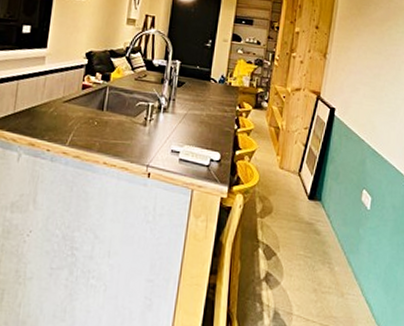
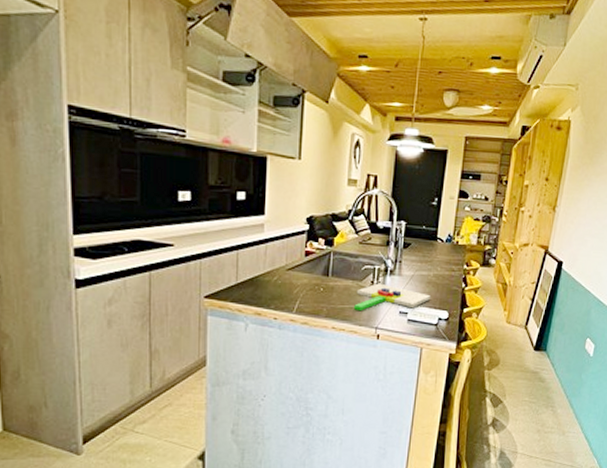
chopping board: none [126,120,204,148] -> present [354,283,431,311]

